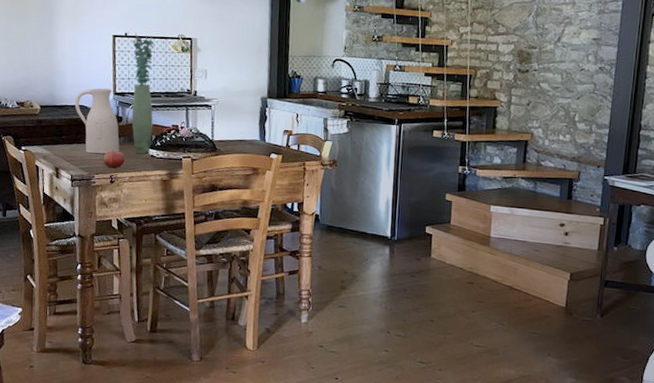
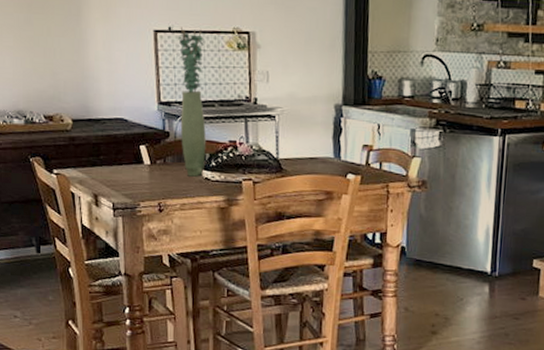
ceramic pitcher: present [74,88,120,155] -> none [112,96,168,178]
fruit: present [103,150,126,168] -> none [149,172,175,194]

